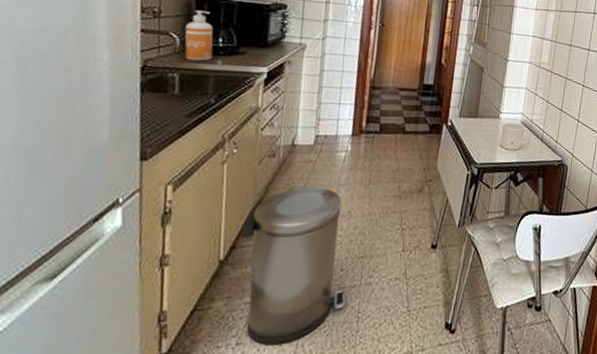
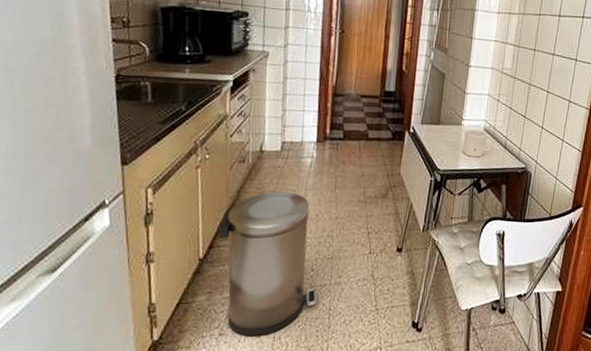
soap dispenser: present [184,10,214,61] -> none [153,19,181,70]

